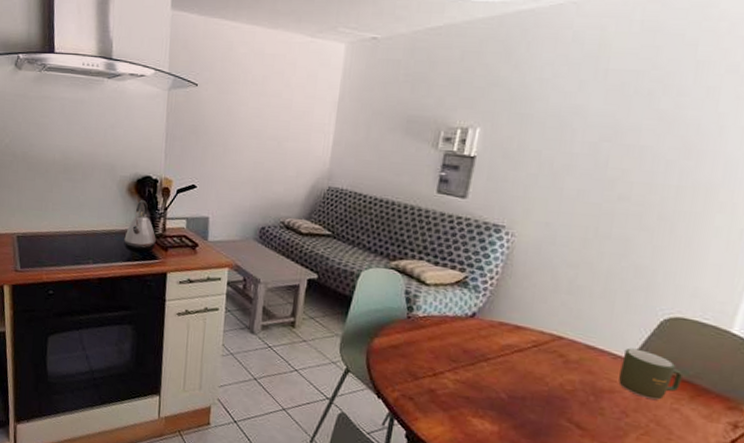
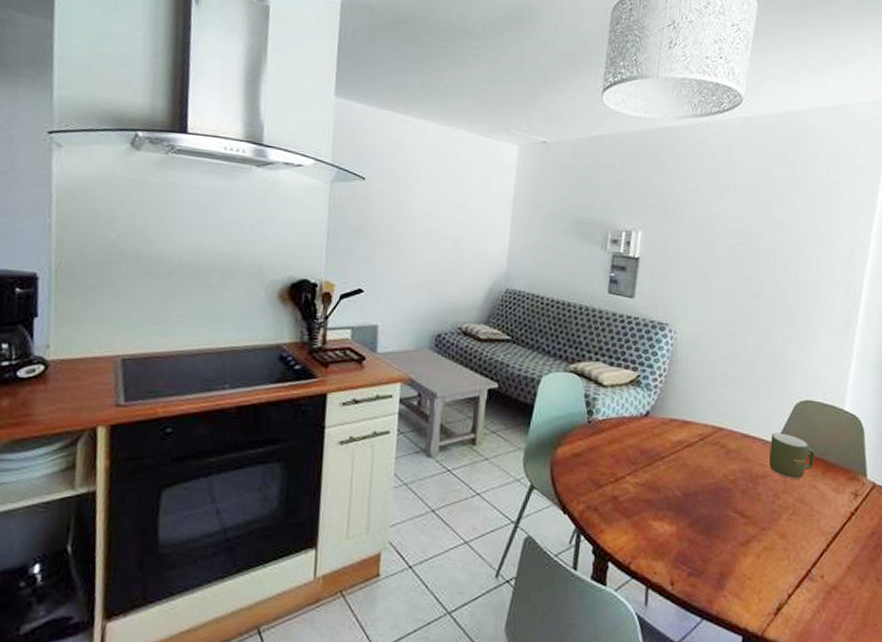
kettle: present [124,200,157,253] -> none [273,308,315,371]

